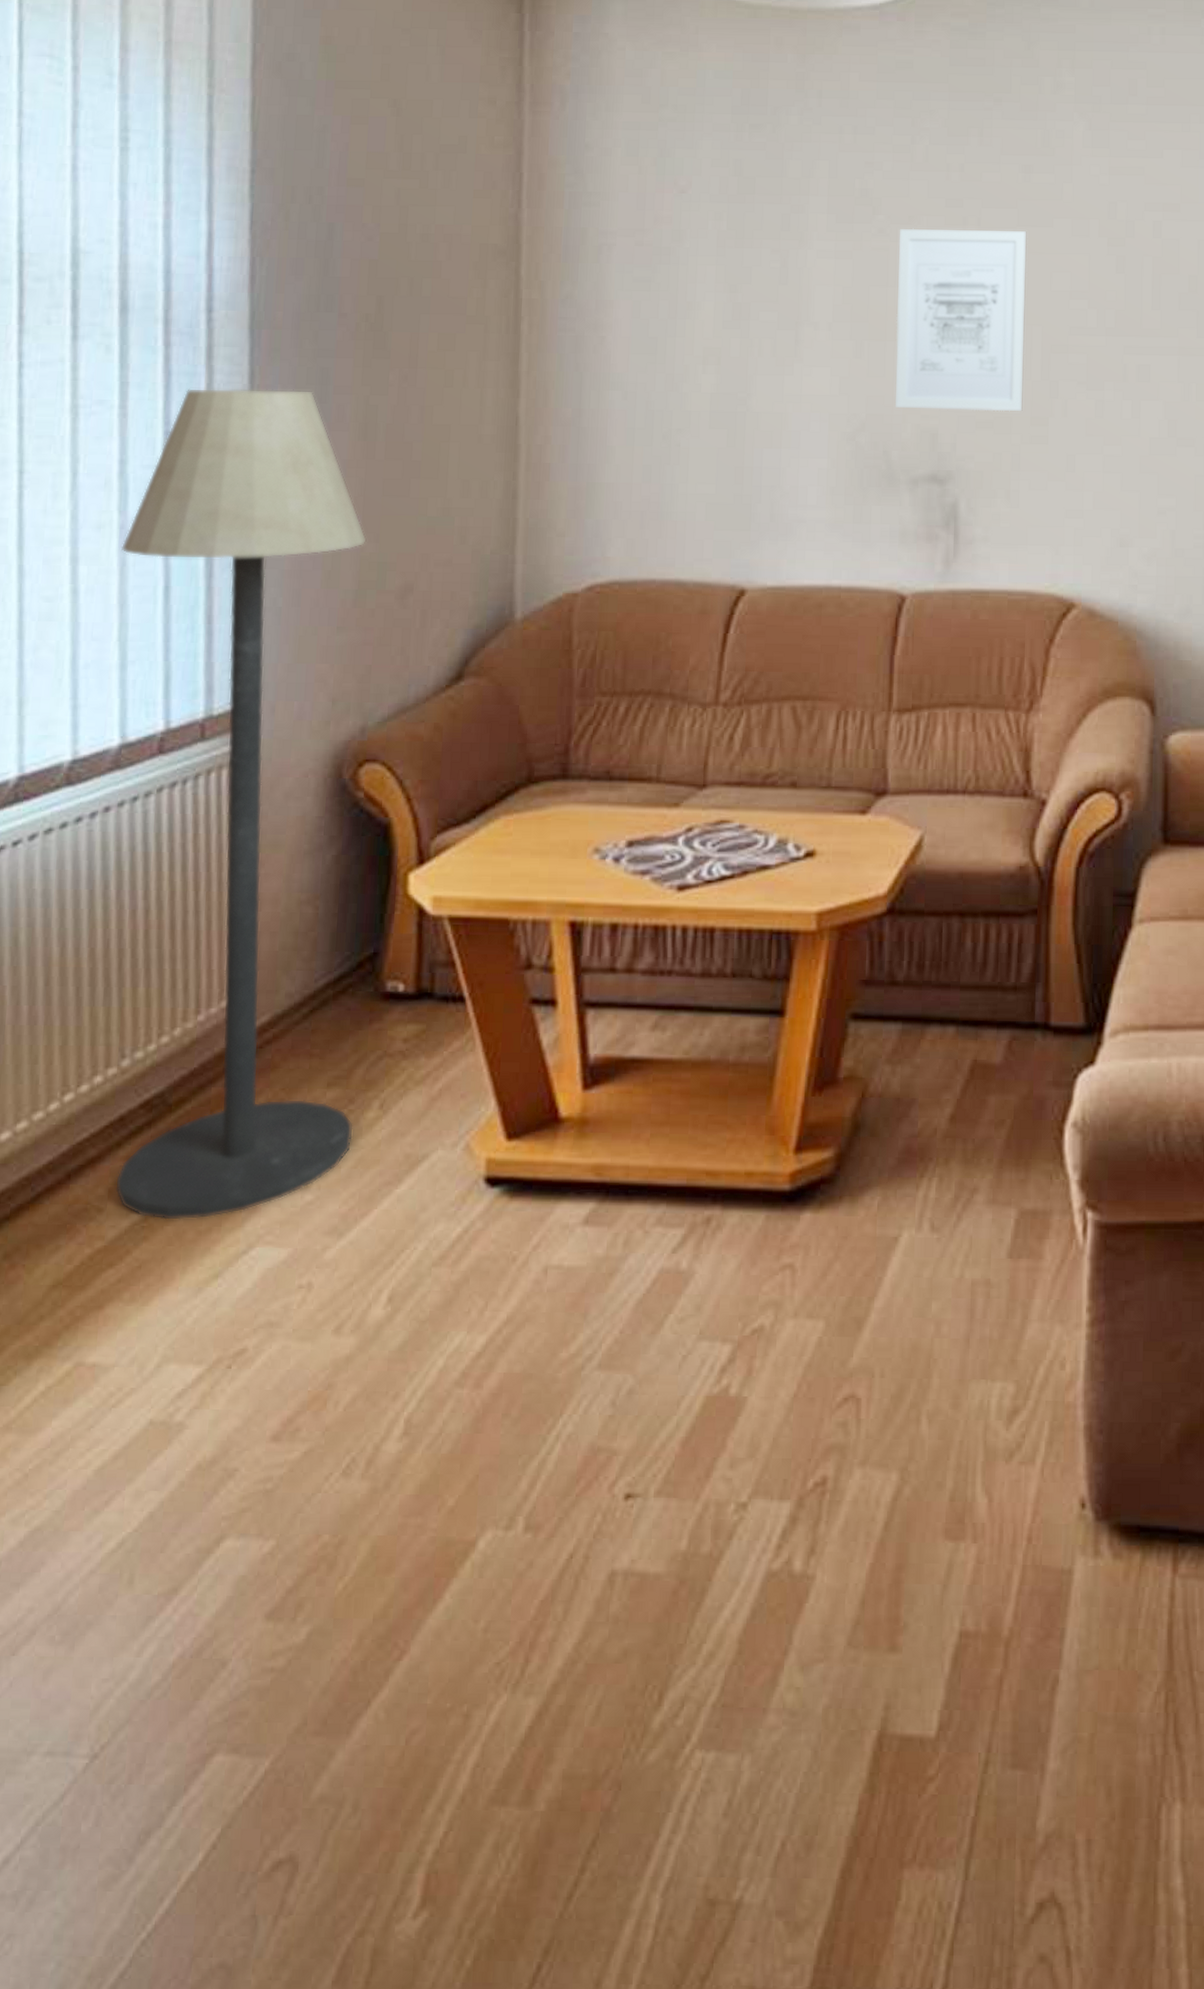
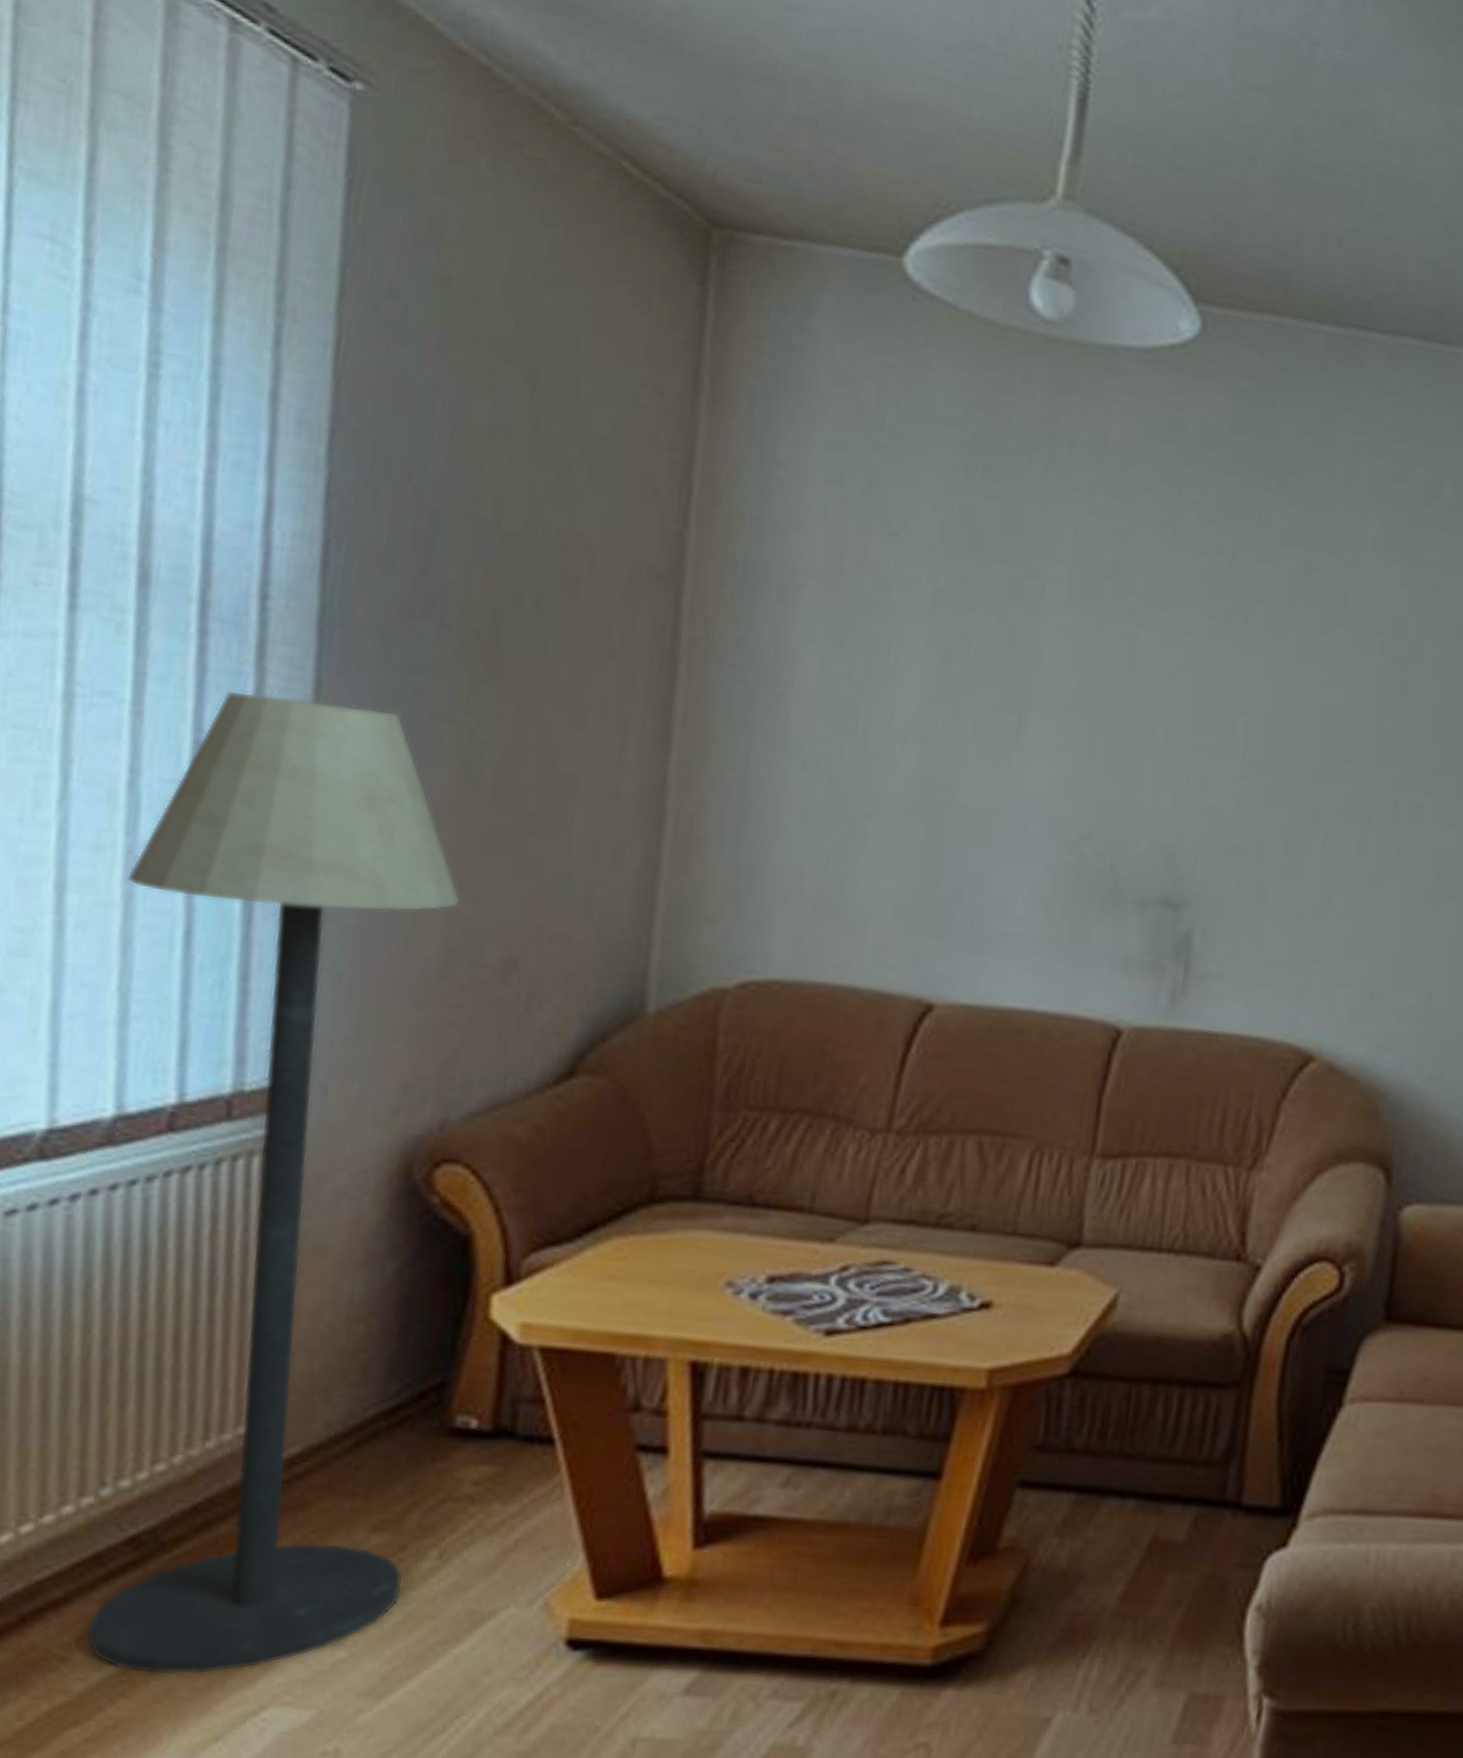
wall art: present [895,228,1027,412] -> none [1130,614,1301,838]

